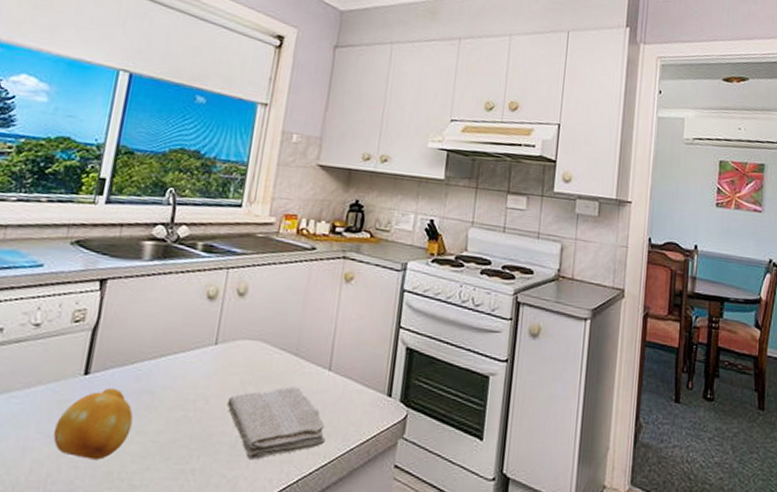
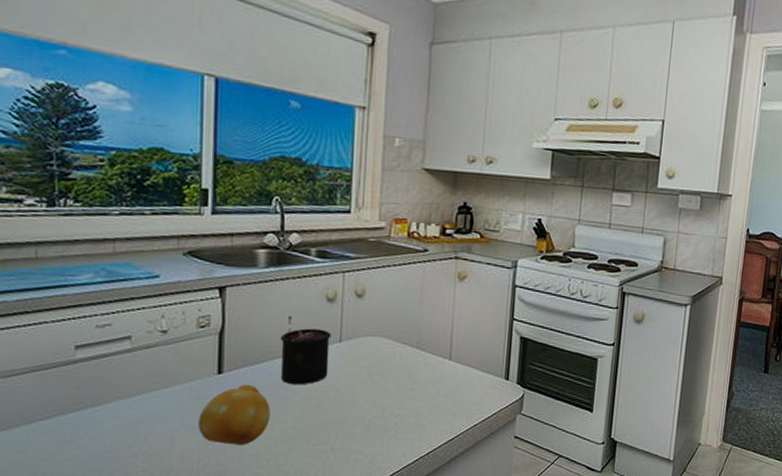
candle: none [149,313,208,392] -> present [280,315,332,385]
washcloth: present [227,387,326,460] -> none [357,376,451,438]

